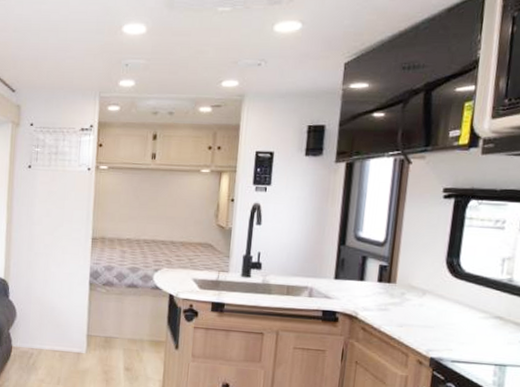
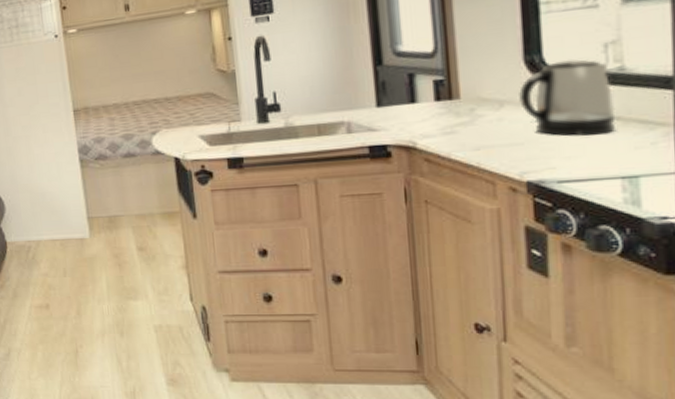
kettle: none [437,266,502,329] -> present [519,59,616,136]

